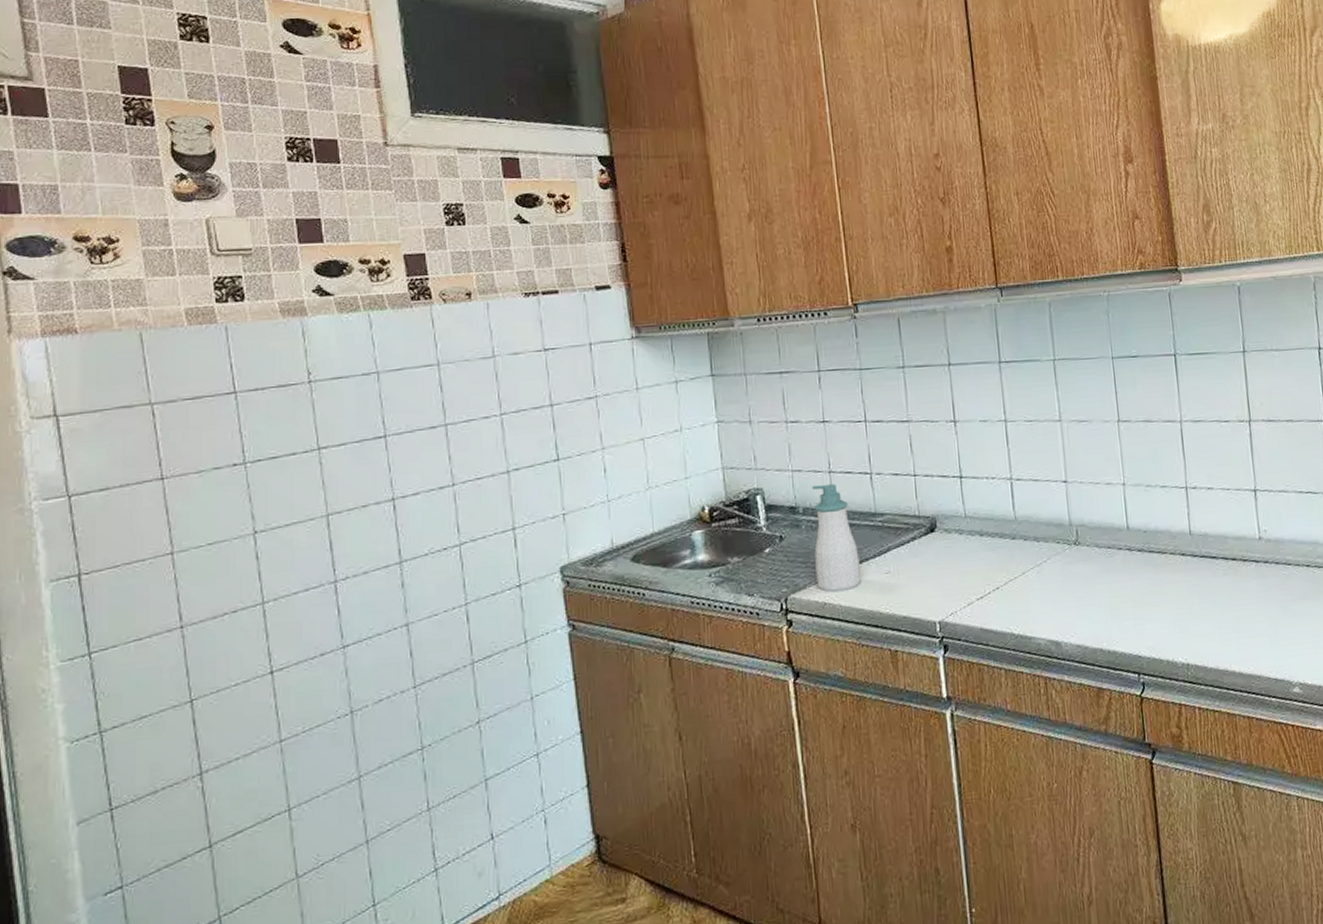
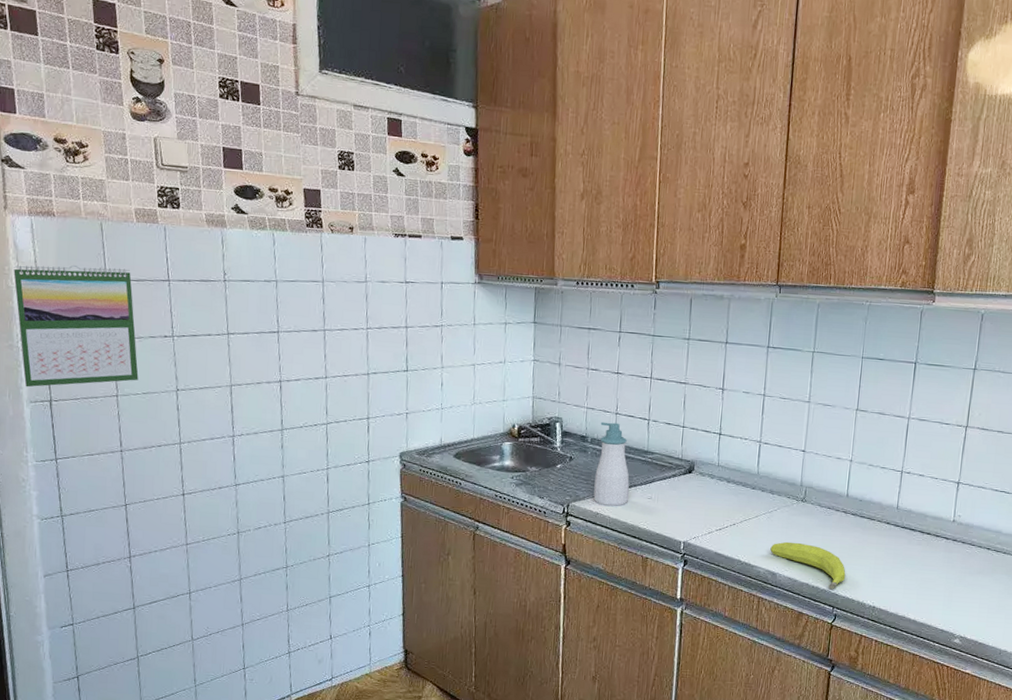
calendar: none [23,386,201,562] -> present [13,264,139,387]
fruit: none [1047,597,1146,651] -> present [770,541,846,589]

